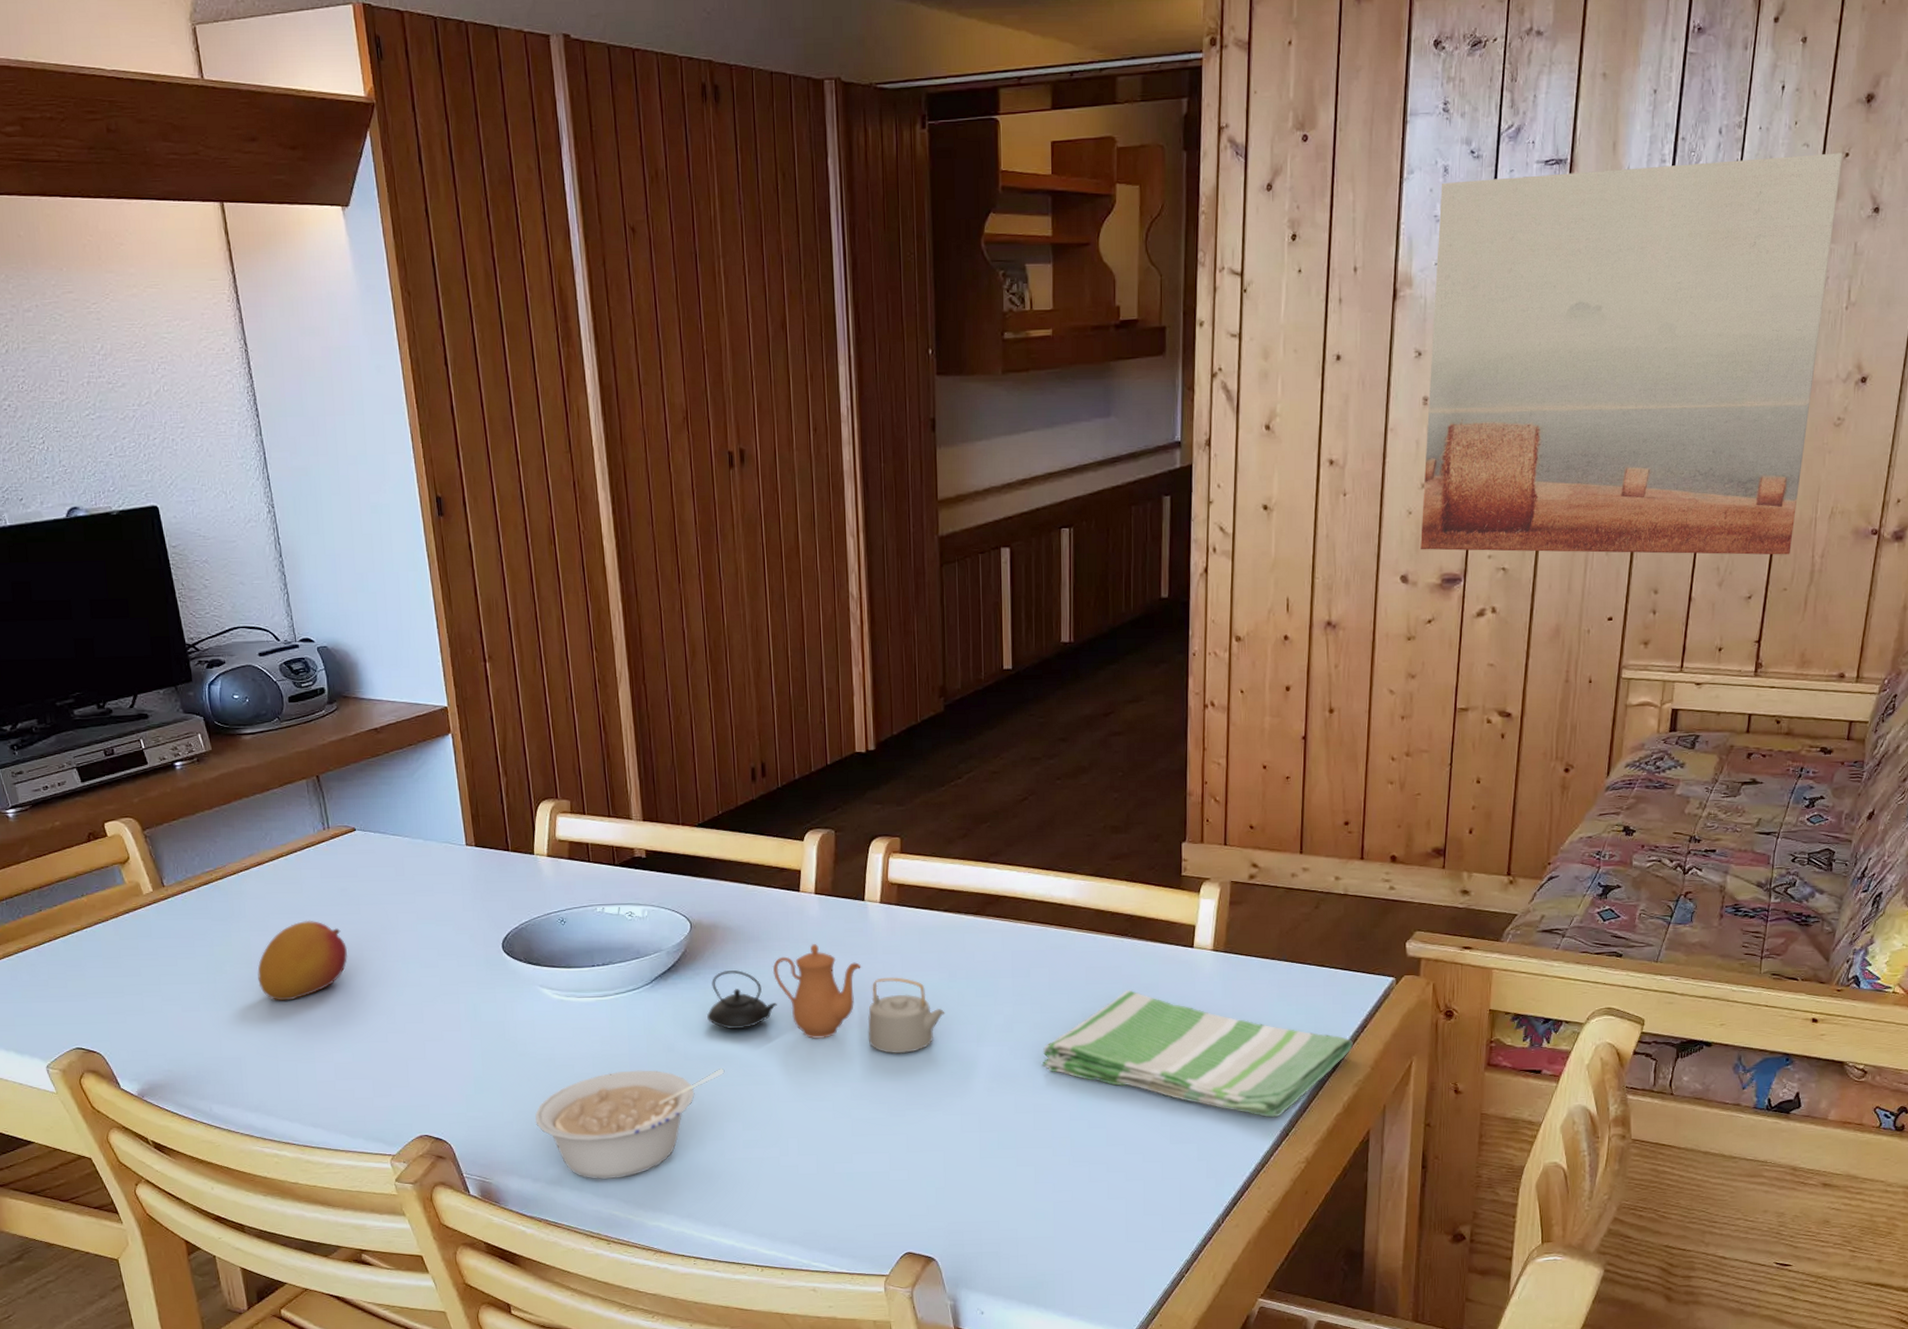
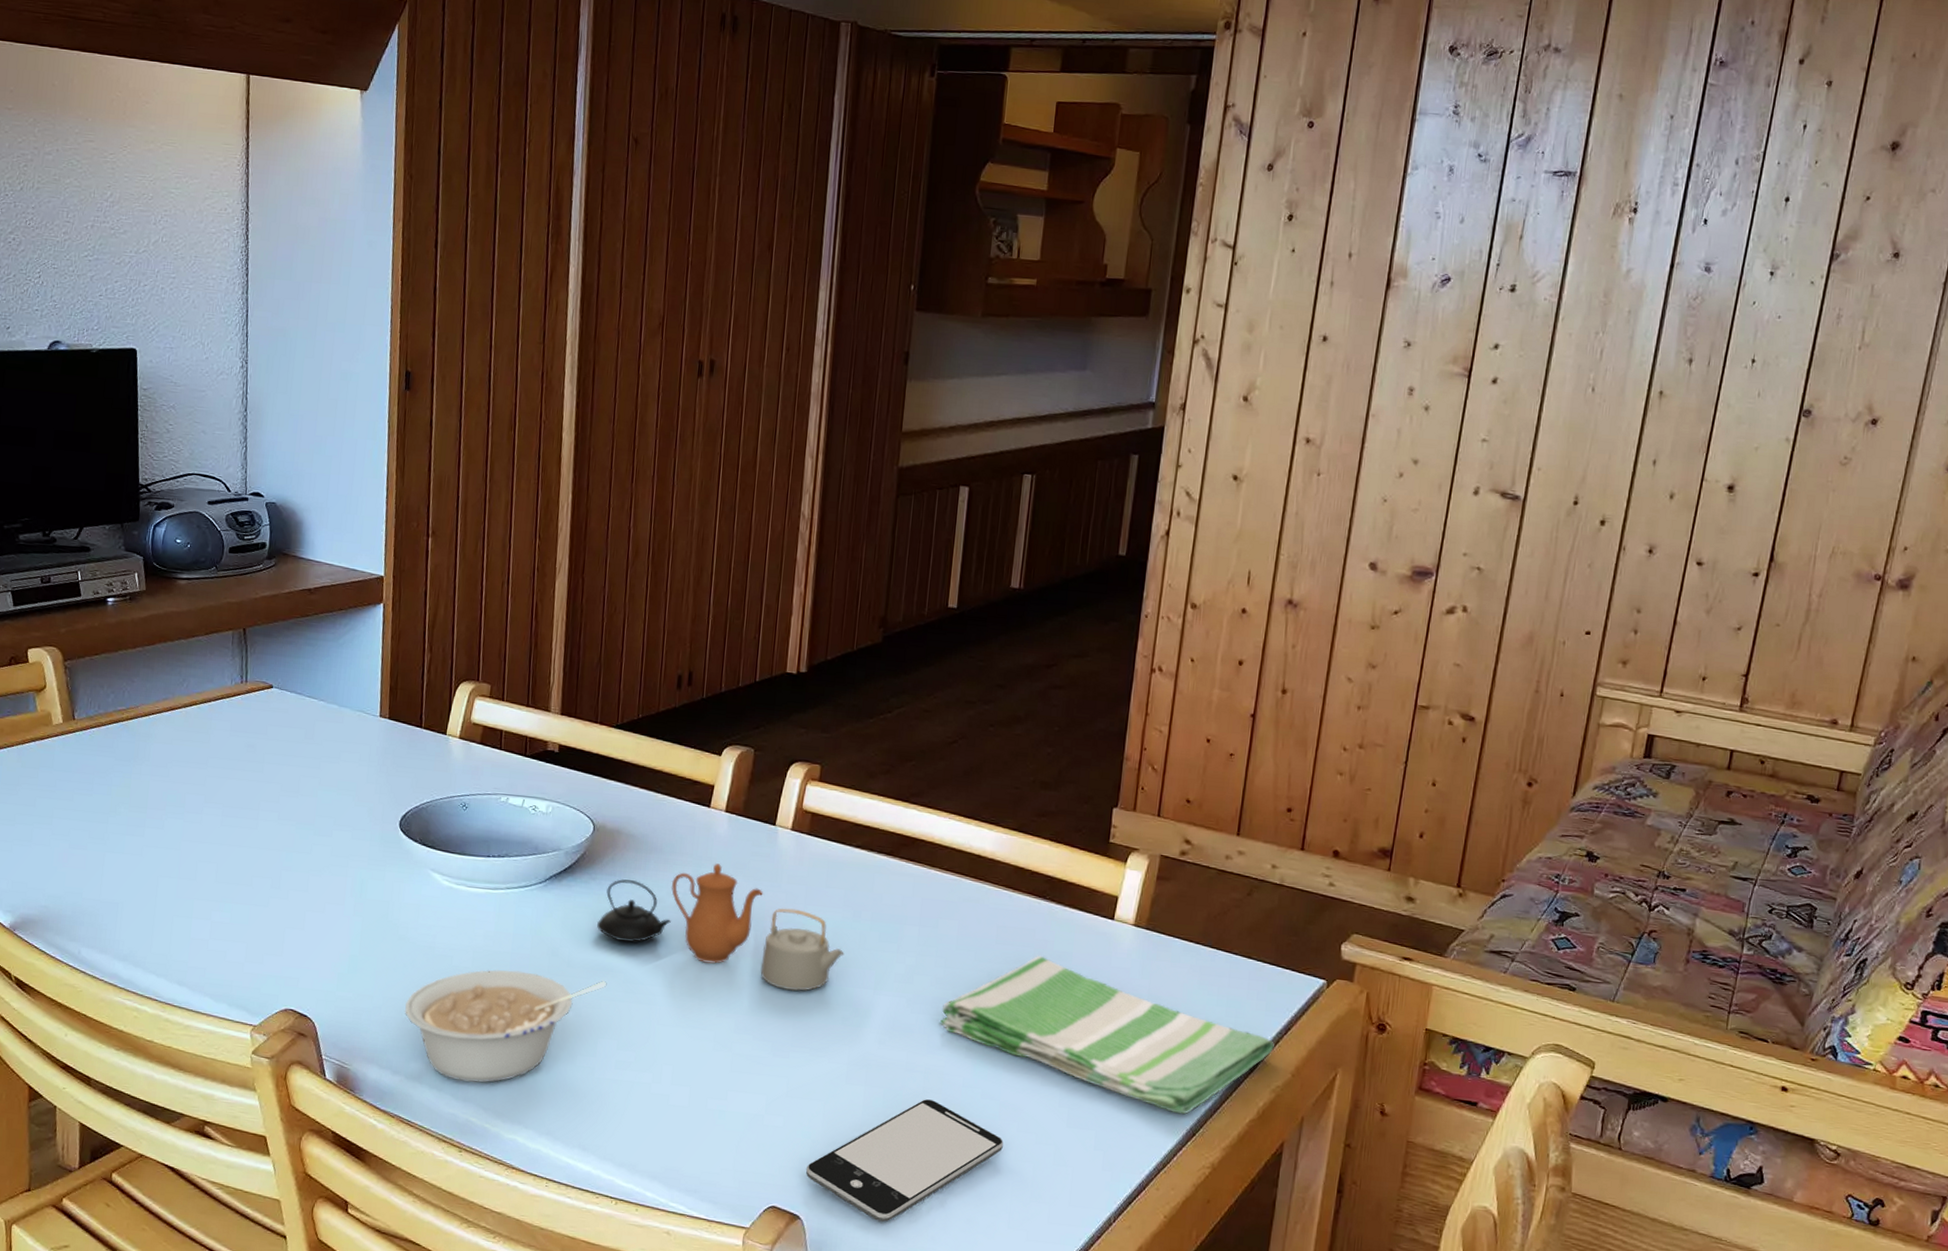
fruit: present [257,920,348,1001] -> none [150,771,245,852]
smartphone: none [935,1136,1114,1253] -> present [806,1099,1003,1223]
wall art: present [1420,153,1844,555] -> none [1393,181,1865,590]

